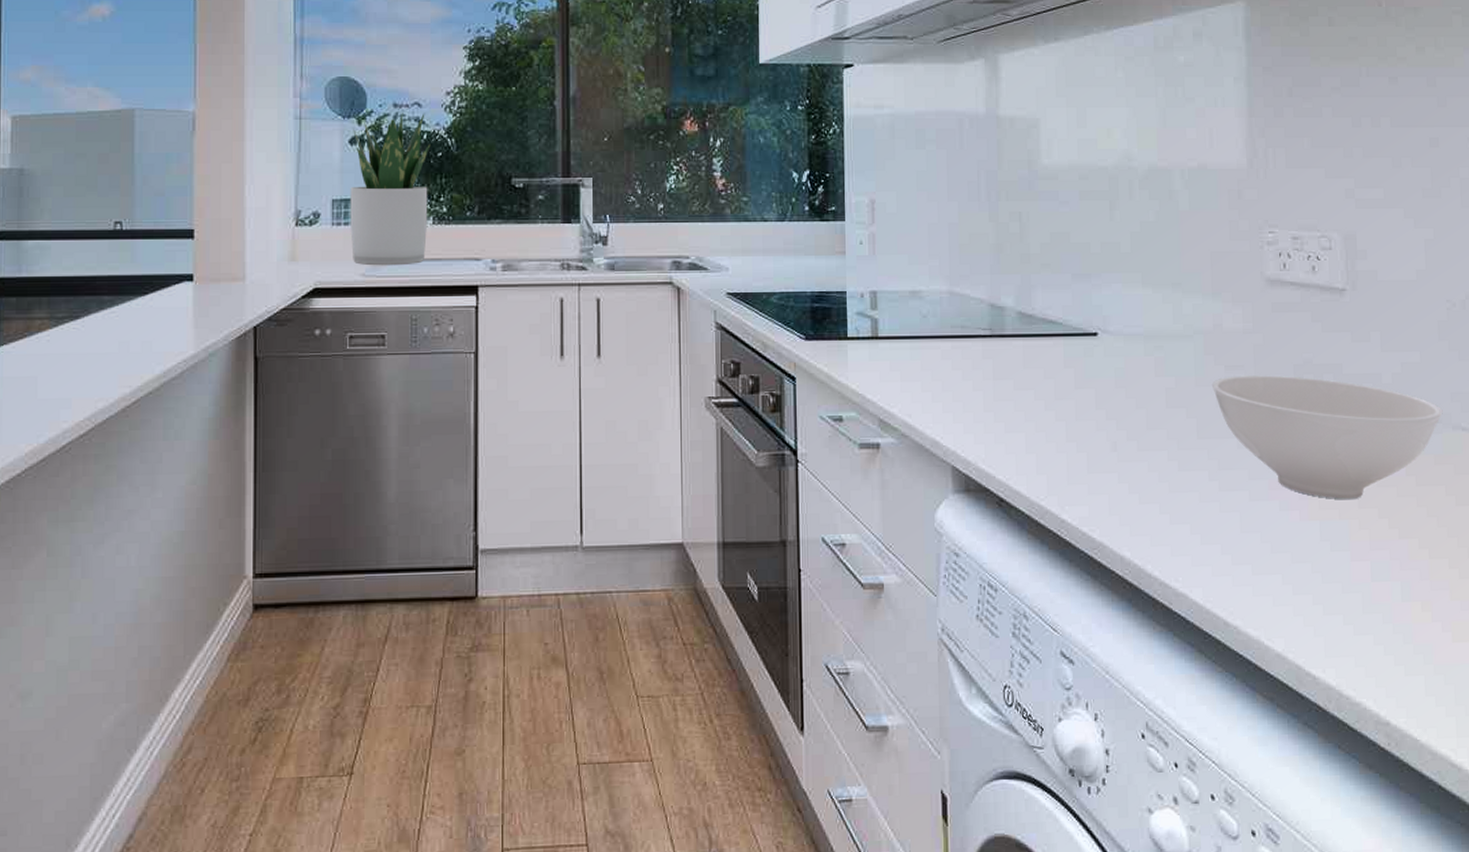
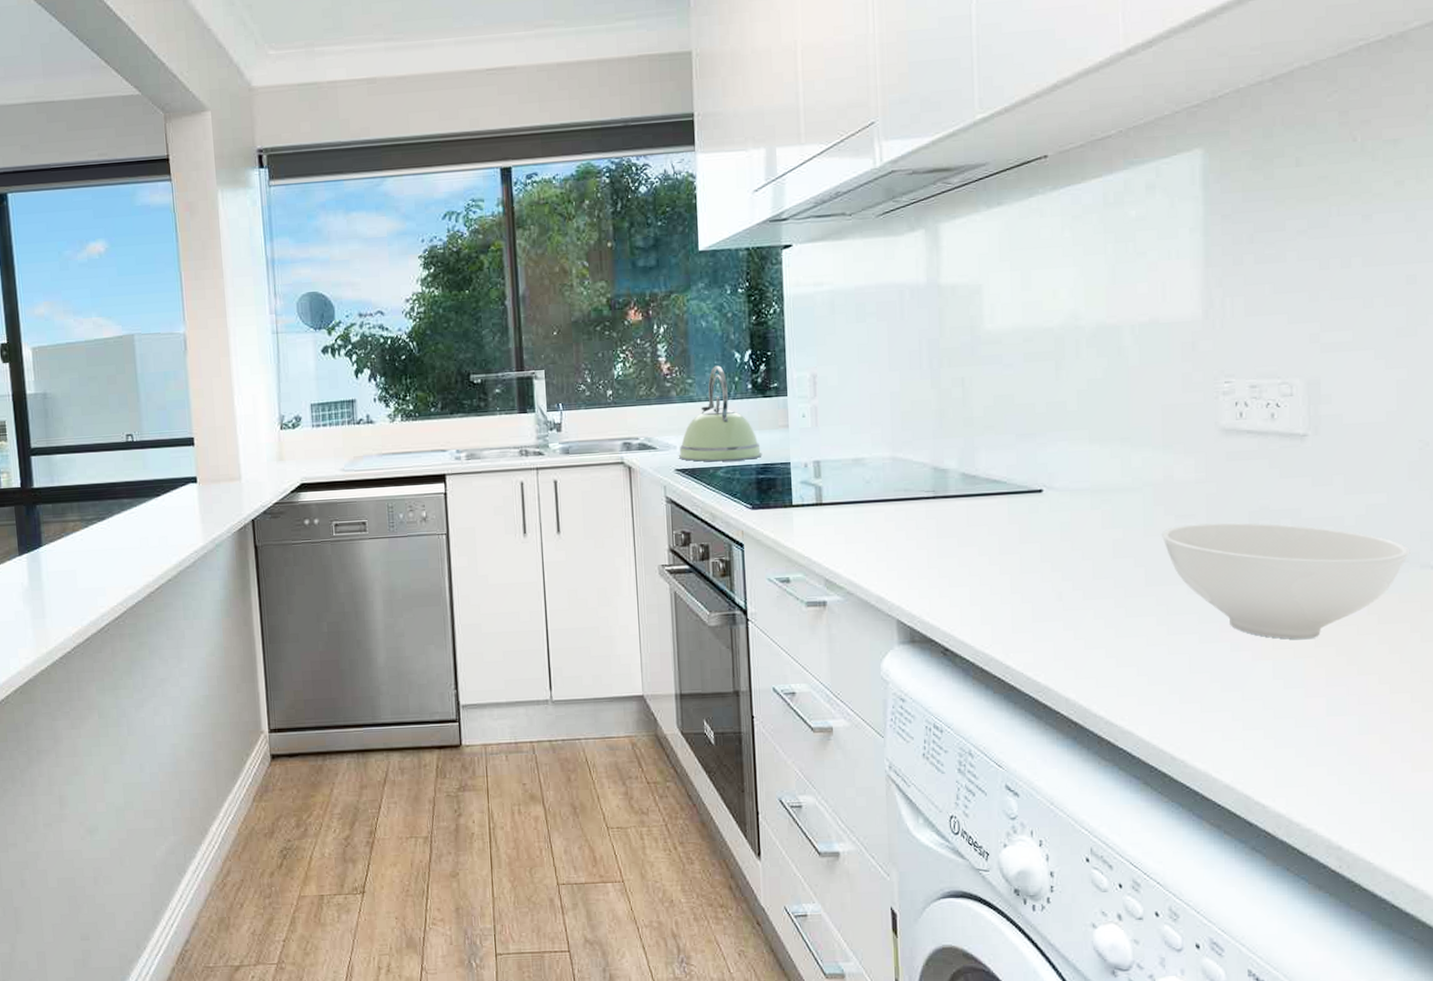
planter: present [350,113,431,266] -> none [324,320,397,462]
kettle: none [730,184,818,287] -> present [678,365,762,462]

